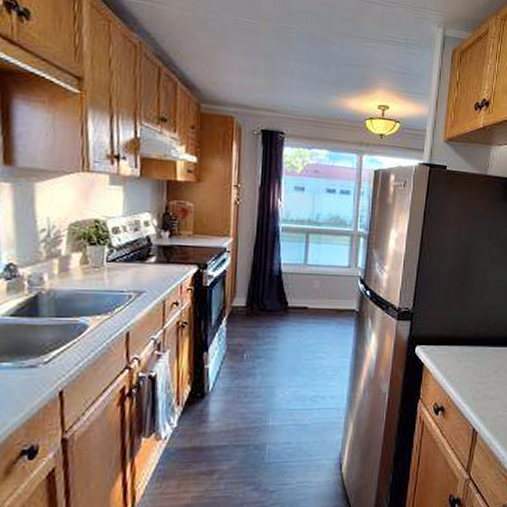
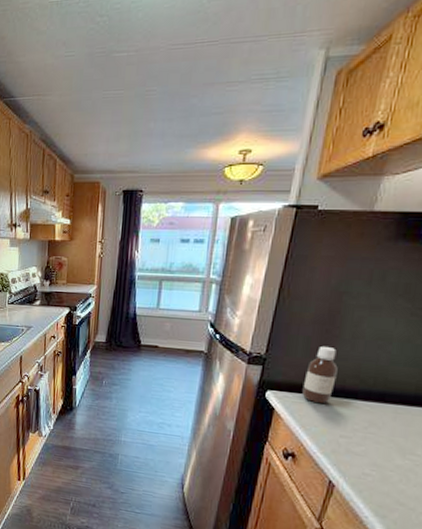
bottle: none [446,297,472,353] -> present [302,345,338,403]

